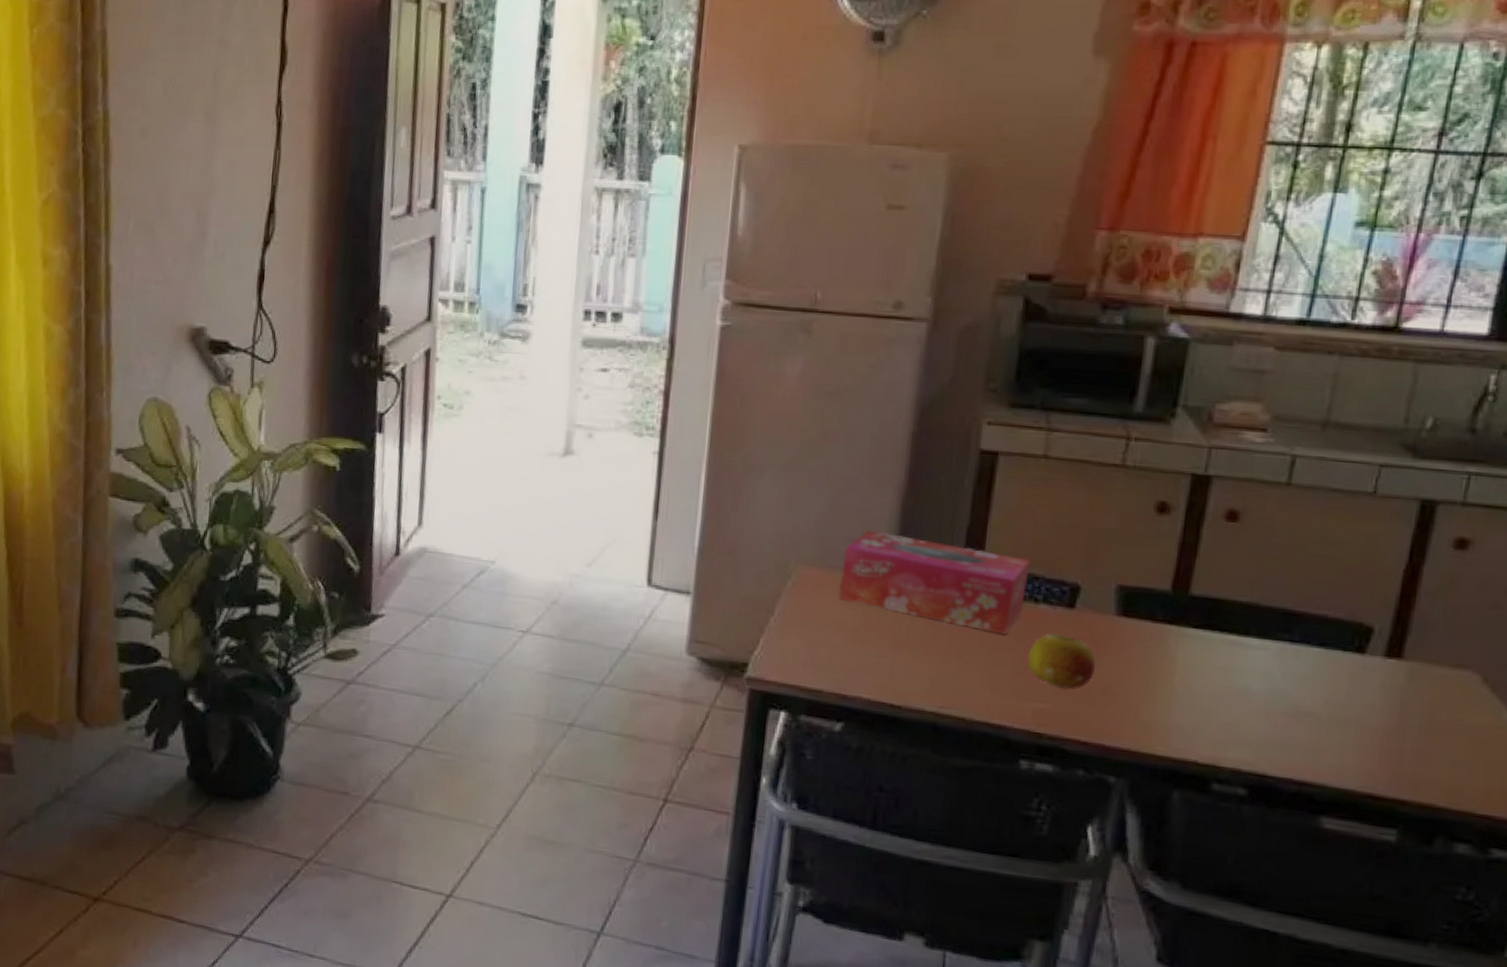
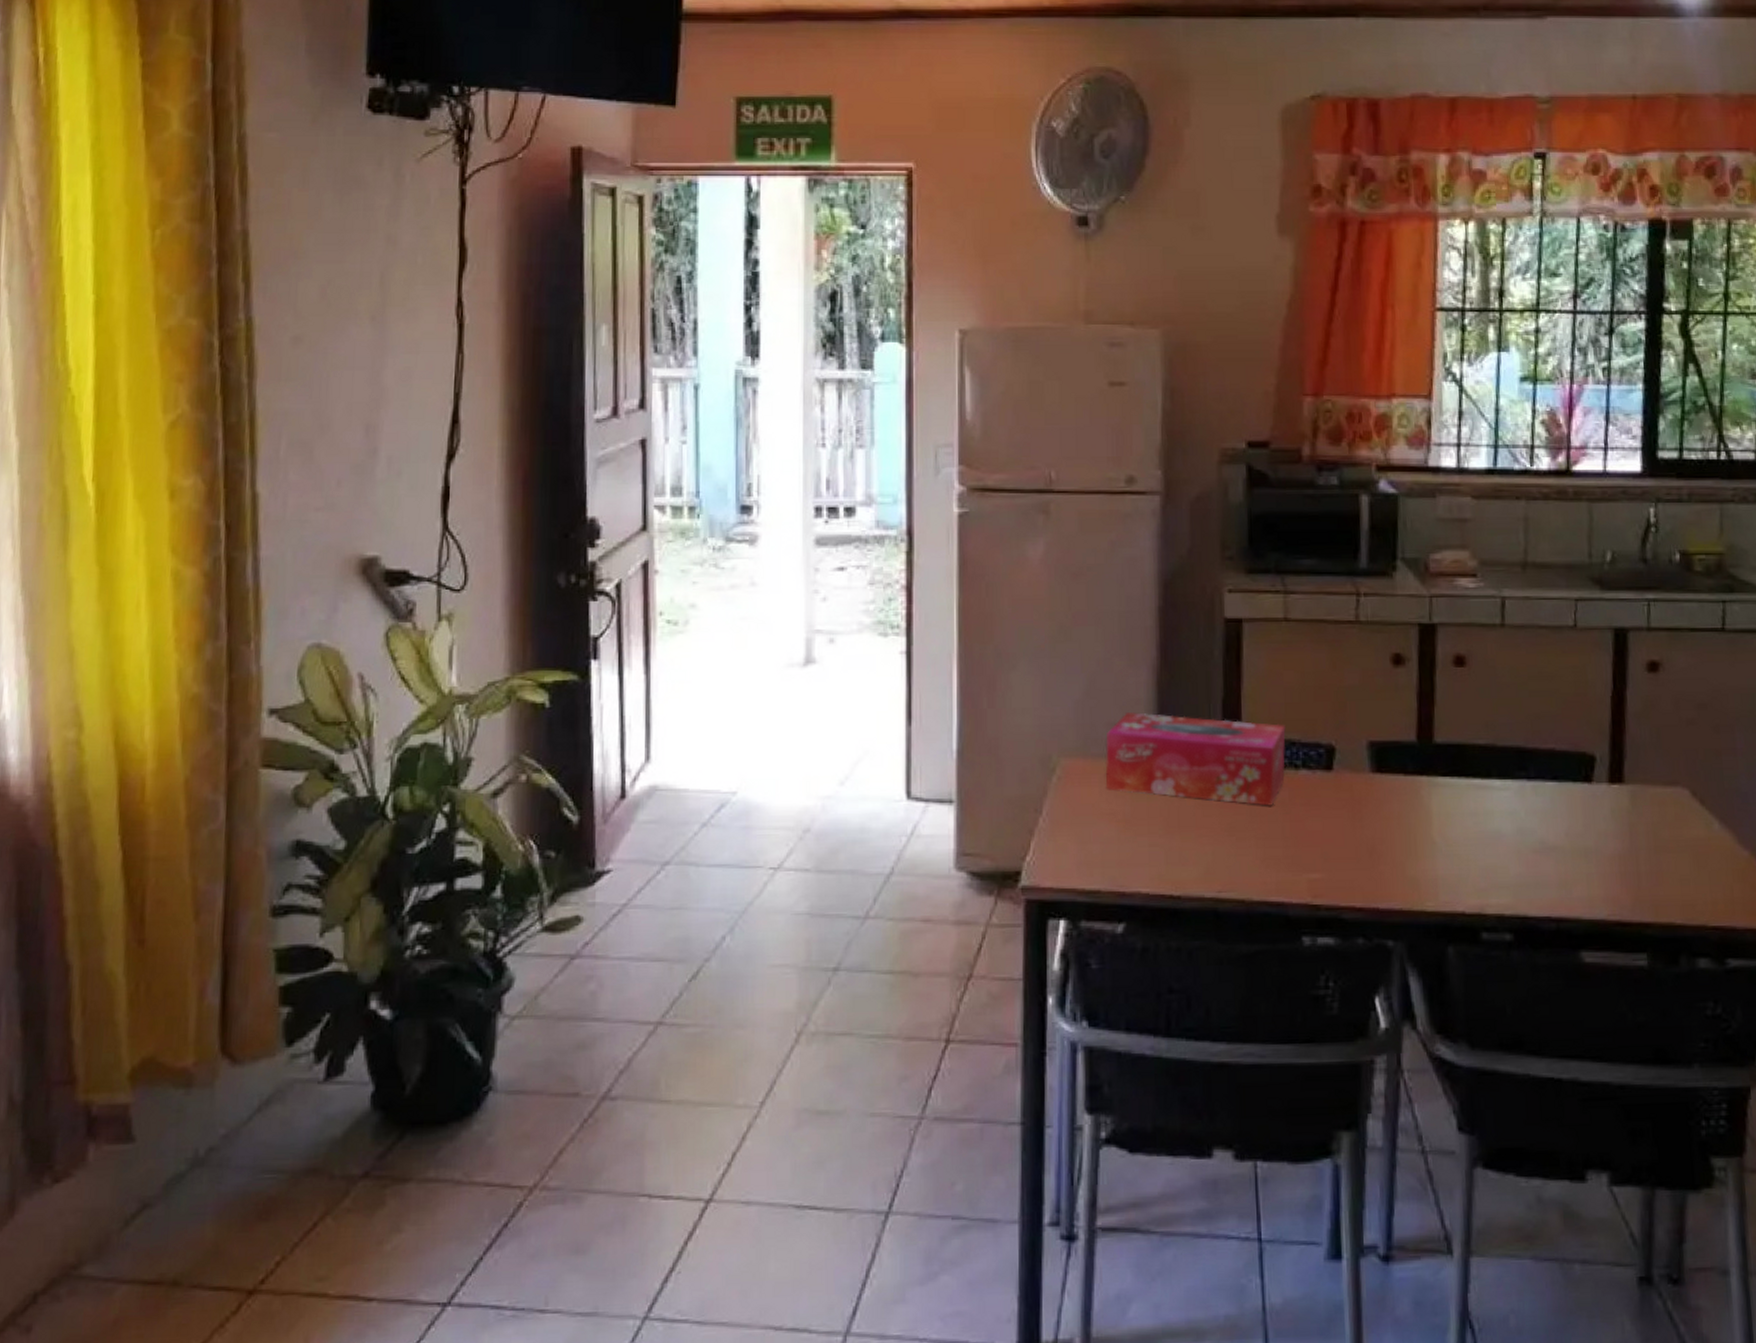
fruit: present [1027,633,1096,689] -> none [1295,798,1360,854]

